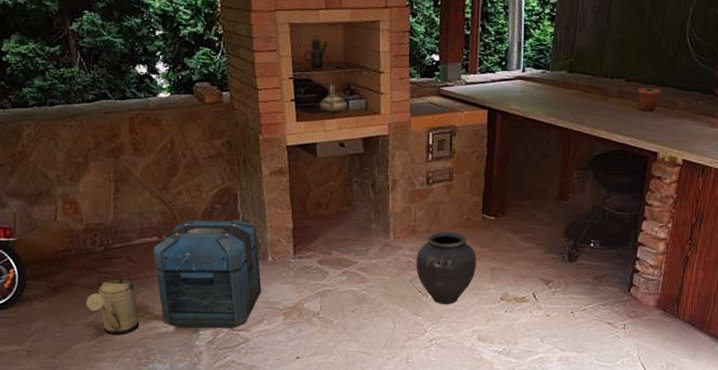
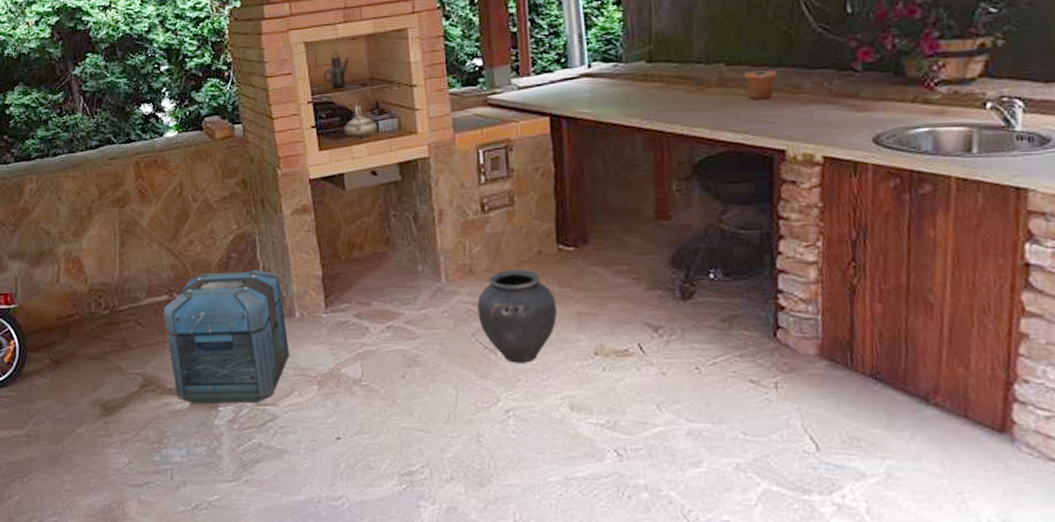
watering can: present [86,268,139,335] -> none [91,334,150,415]

